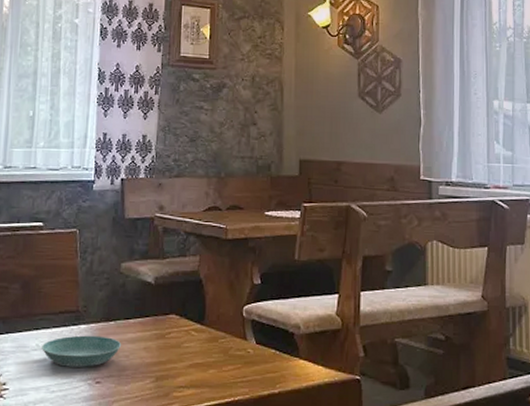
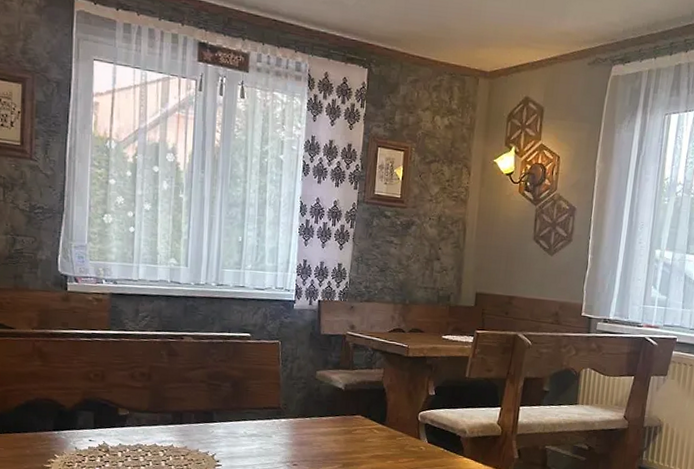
saucer: present [42,335,122,367] -> none [249,427,316,453]

